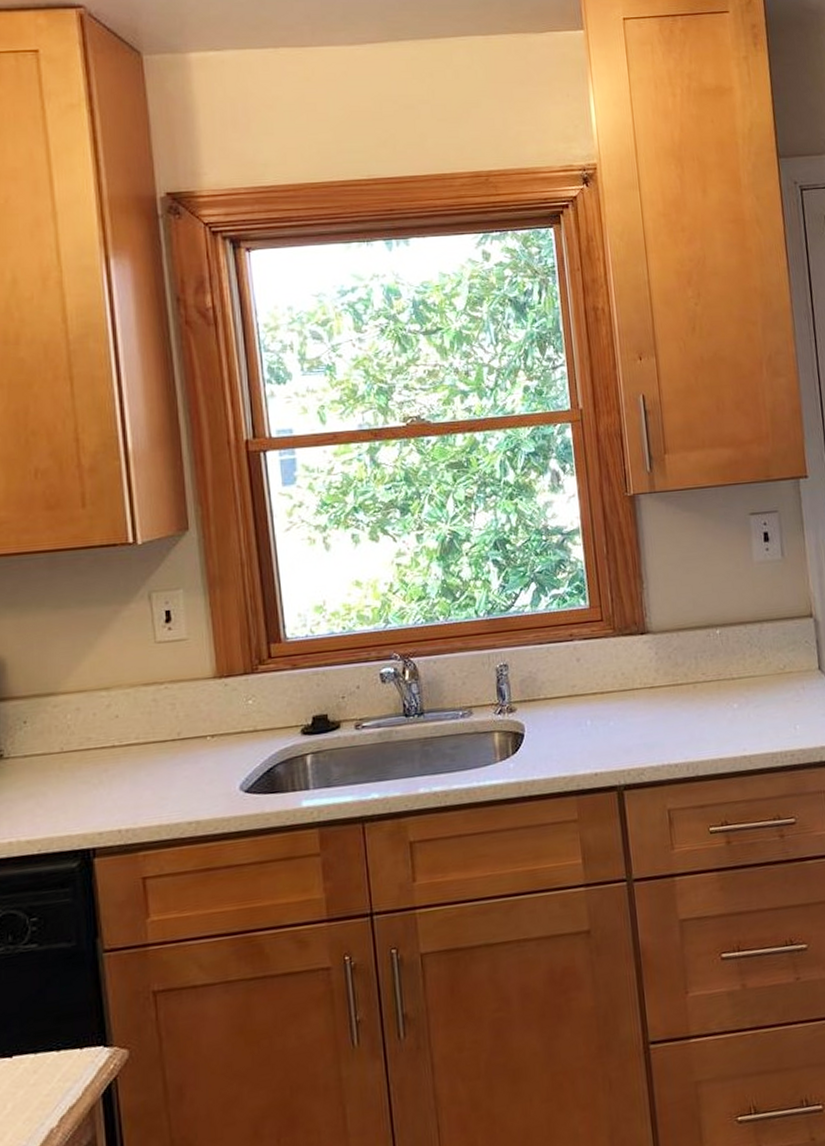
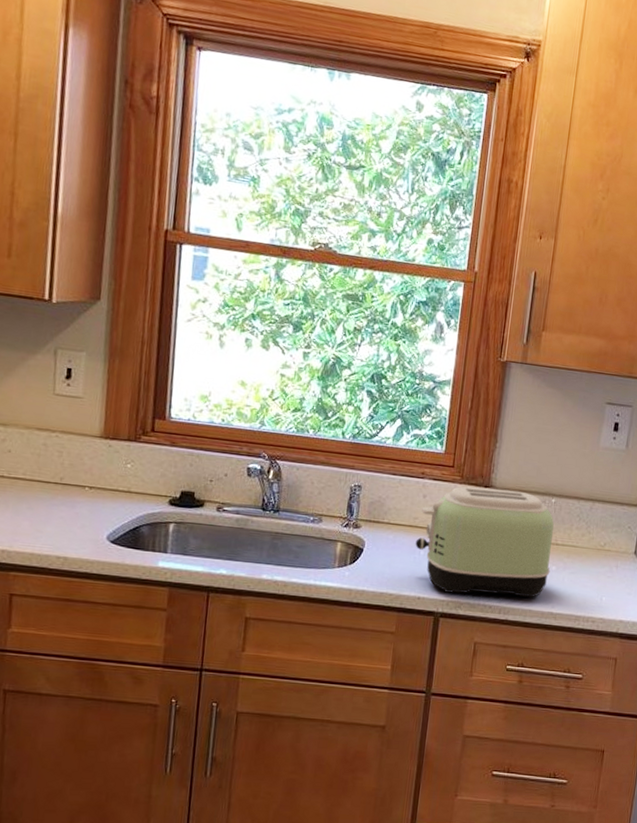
toaster: none [578,630,733,761] -> present [415,487,555,598]

